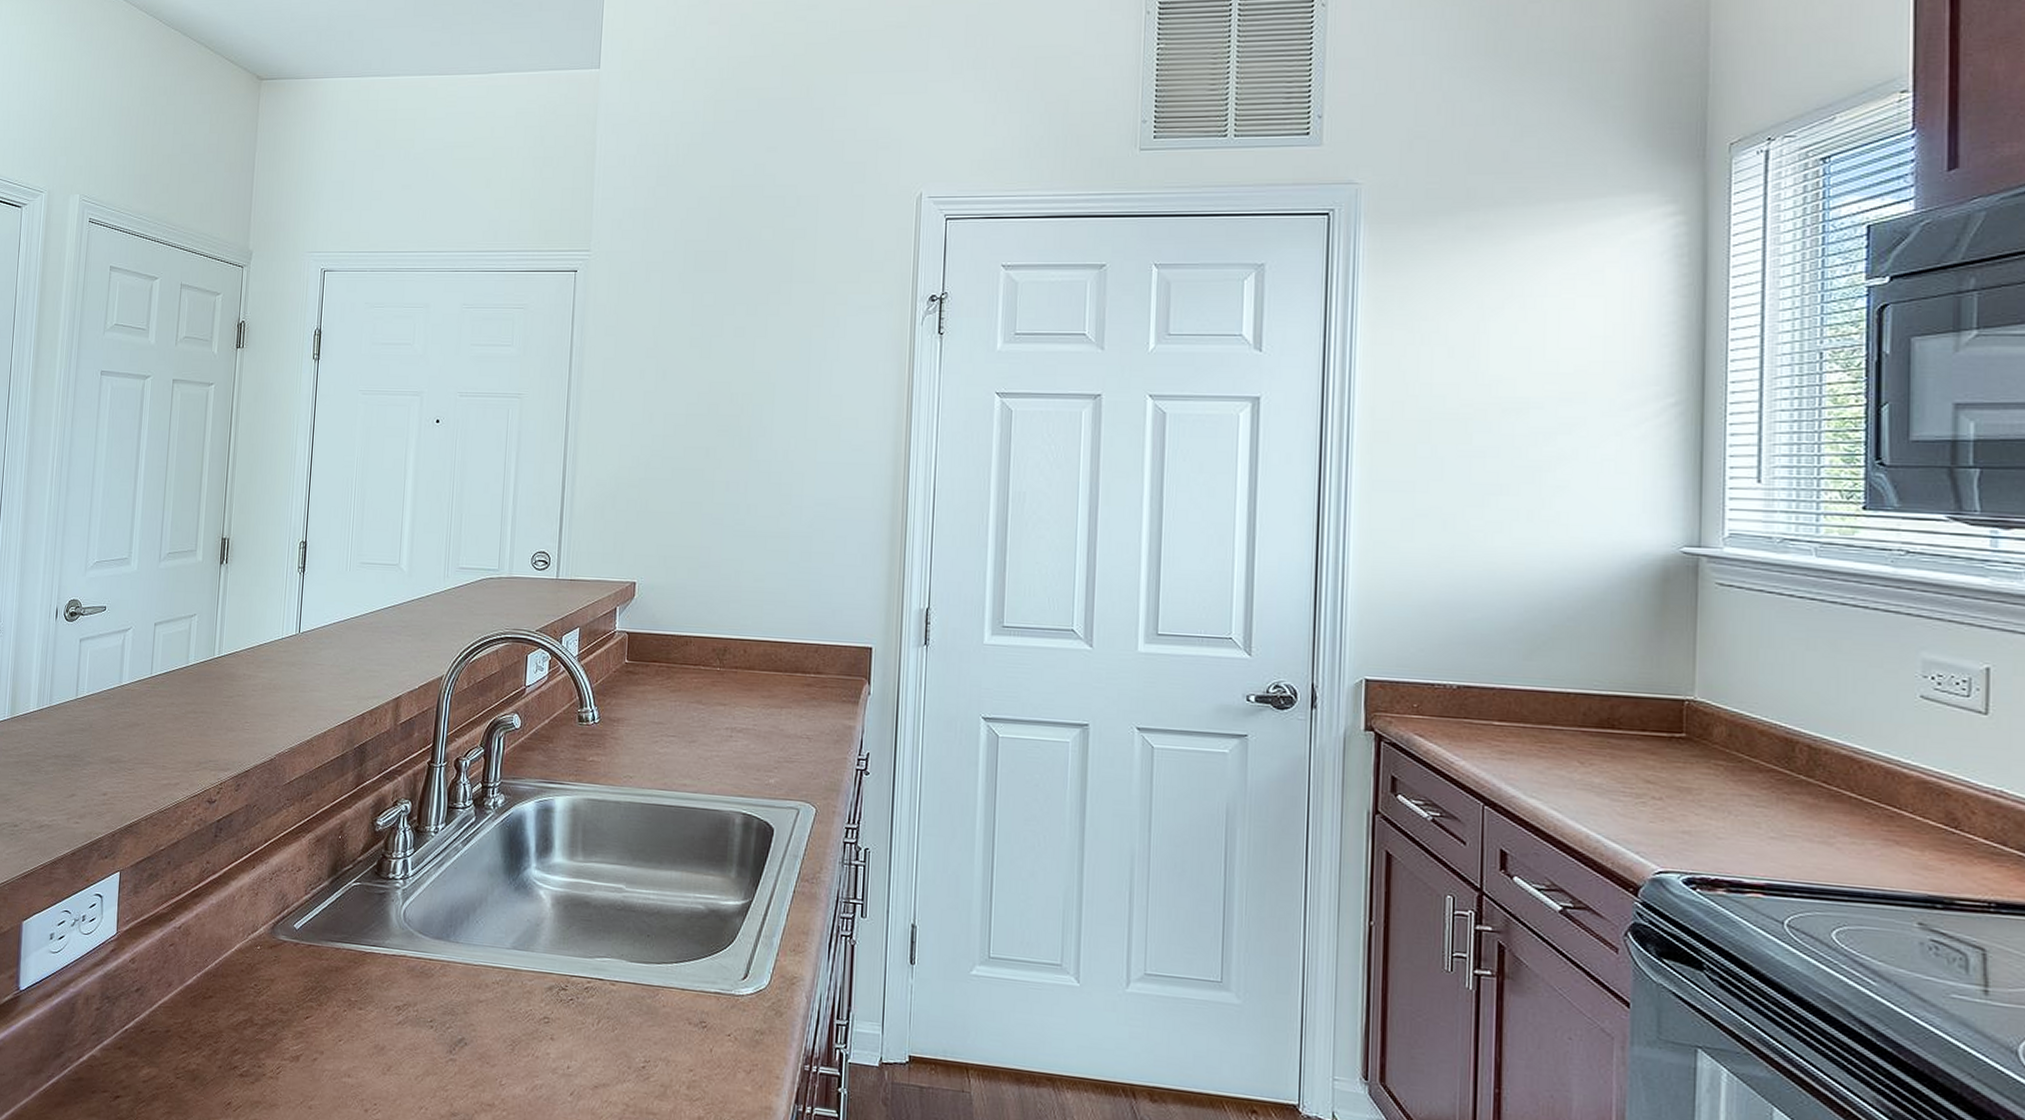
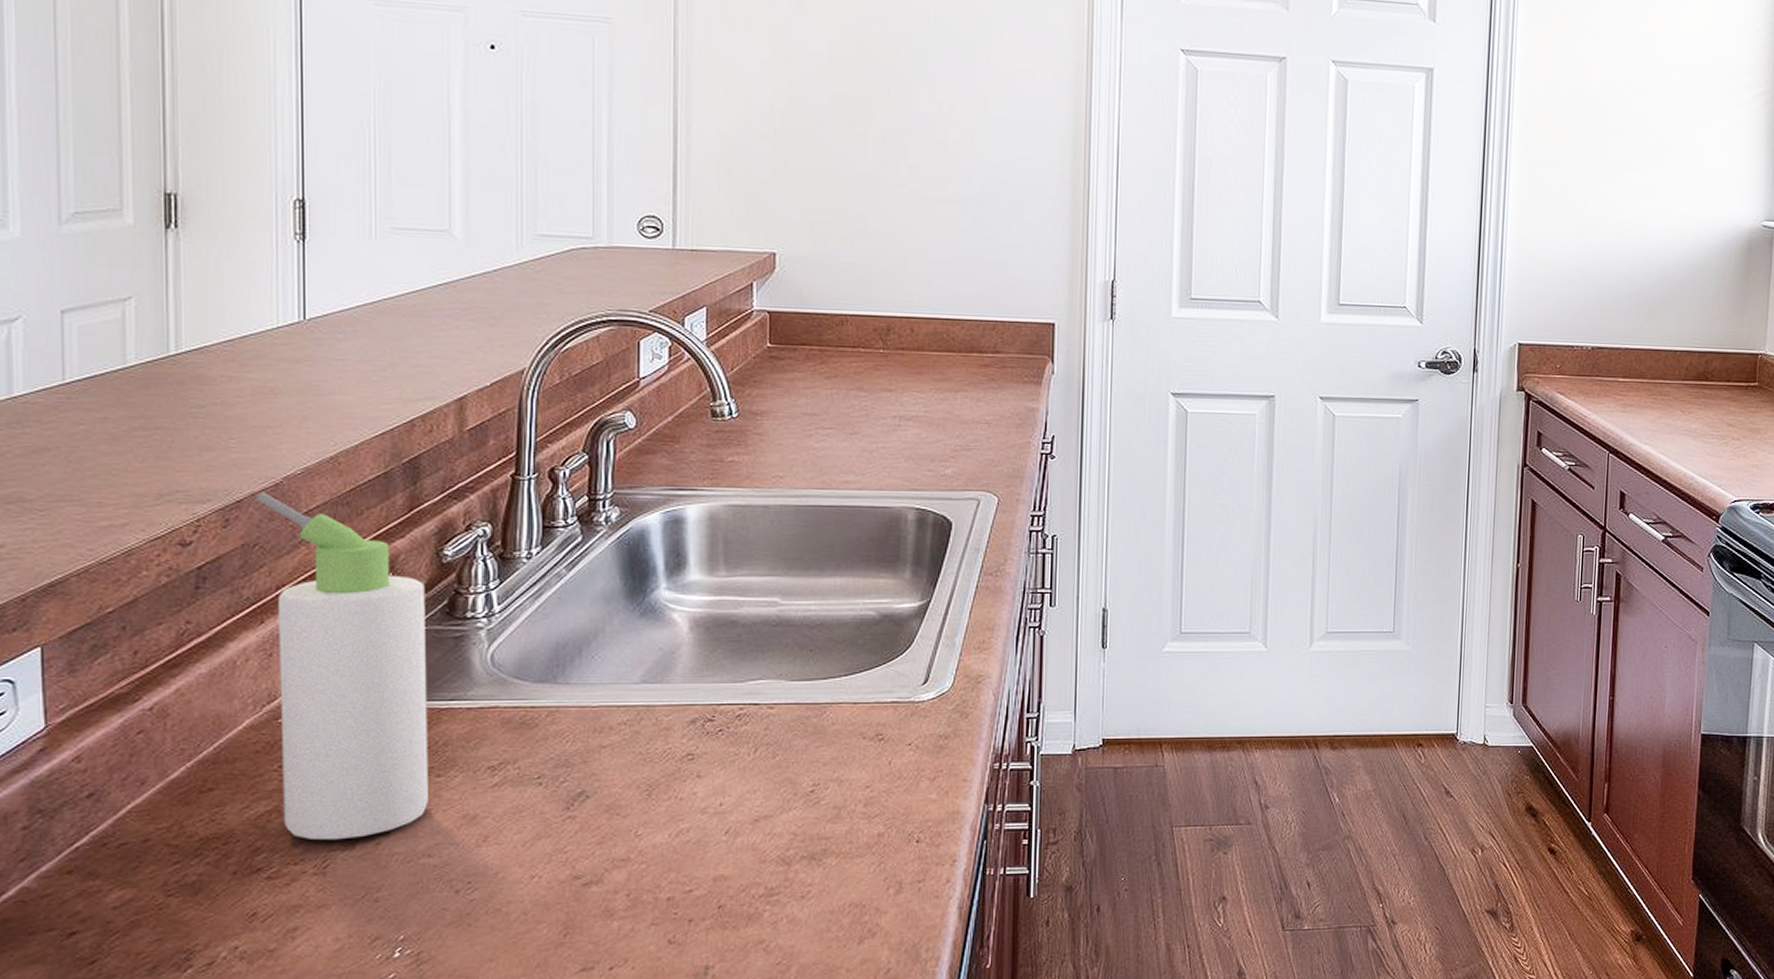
bottle: none [254,765,362,1052] -> present [256,492,428,841]

